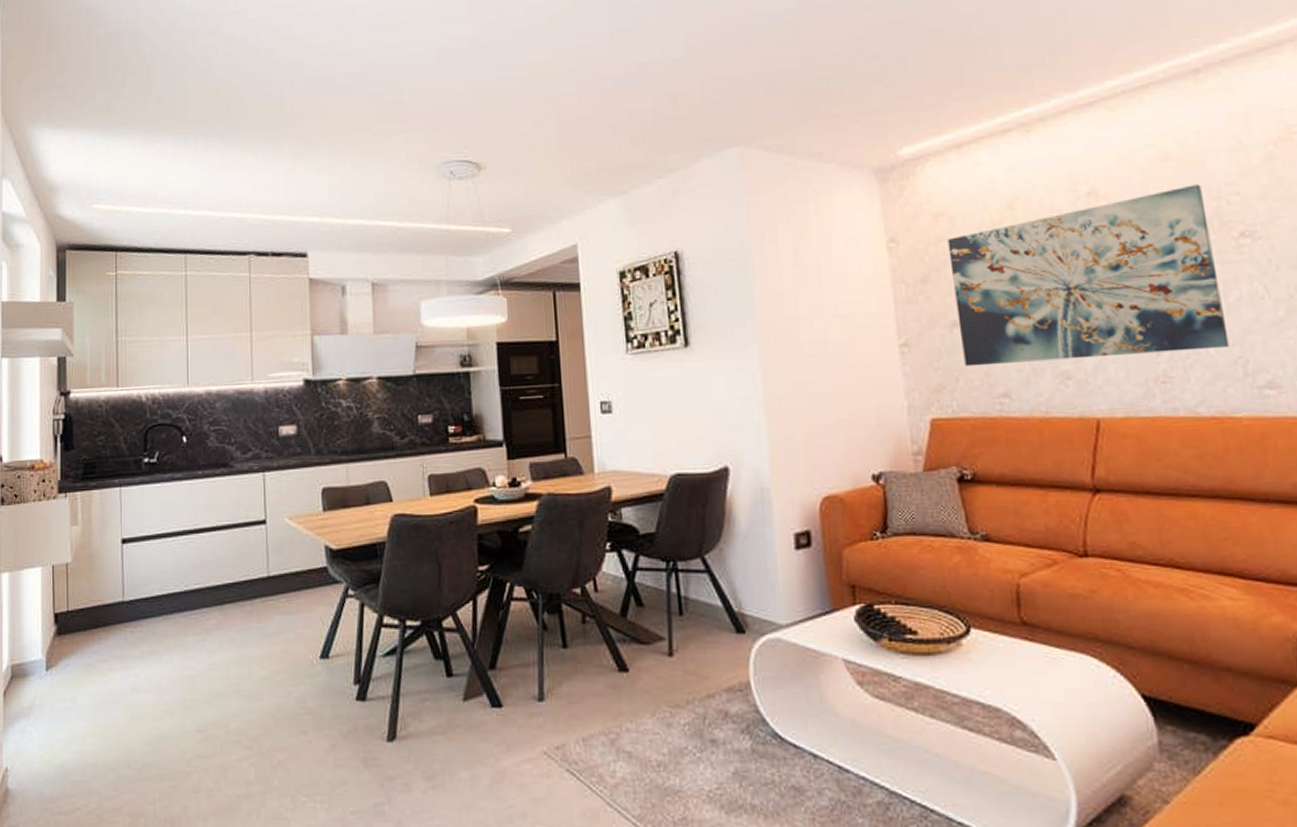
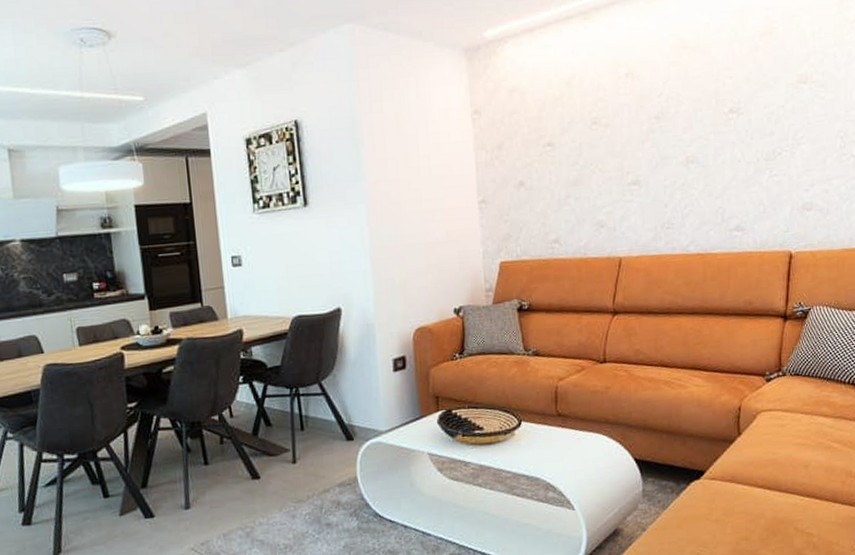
wall art: present [947,184,1230,367] -> none [519,69,714,219]

